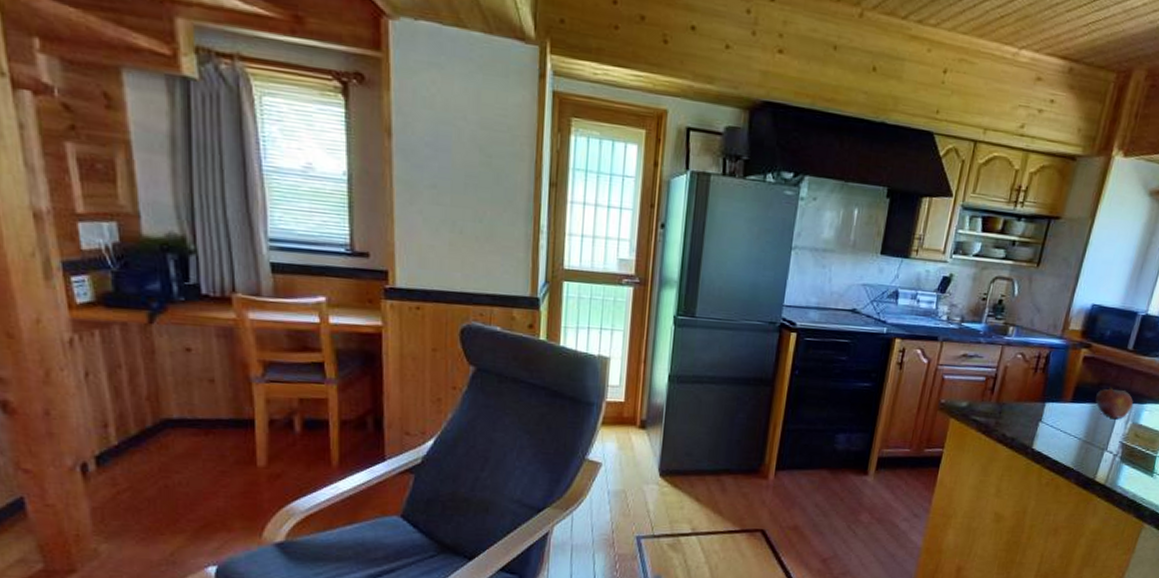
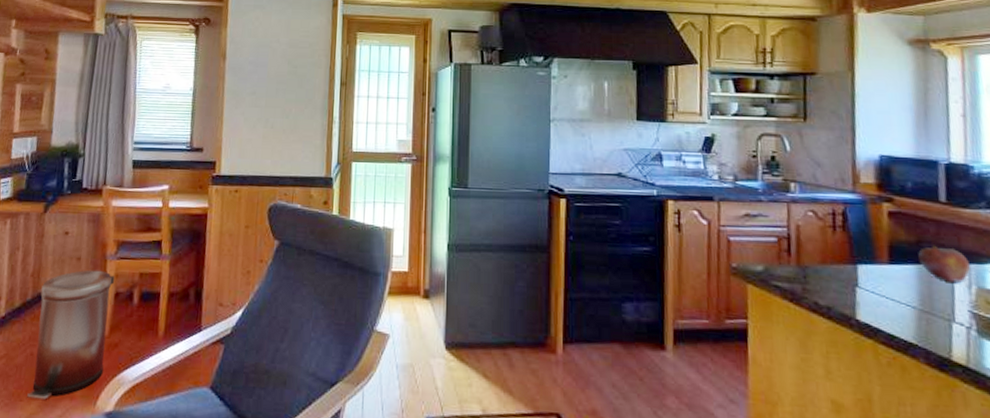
pedal bin: none [164,393,267,533] -> present [27,270,115,400]

